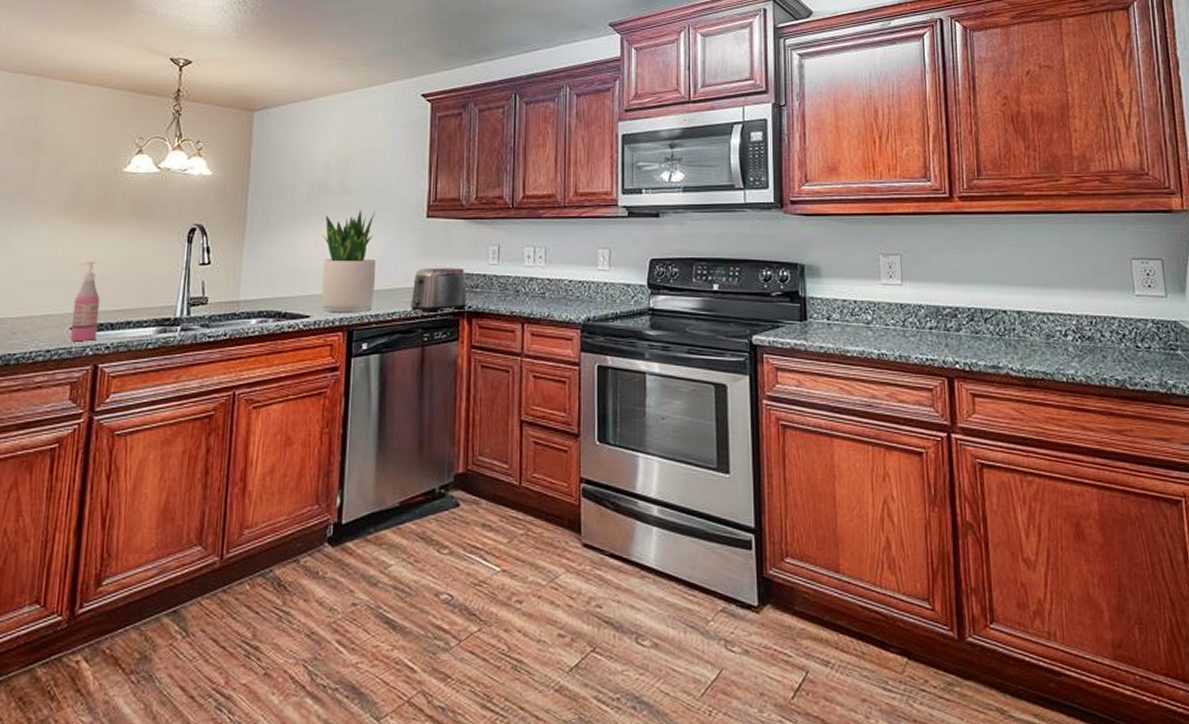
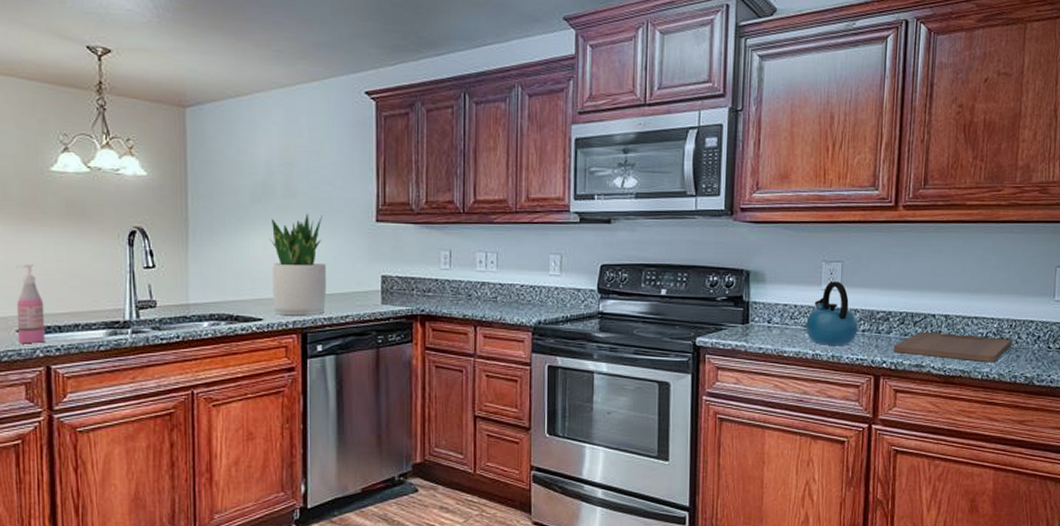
toaster: present [411,267,467,312] -> none [364,272,420,316]
kettle: none [868,275,924,344] -> present [806,281,858,345]
cutting board: none [965,329,1095,364] -> present [893,331,1012,363]

